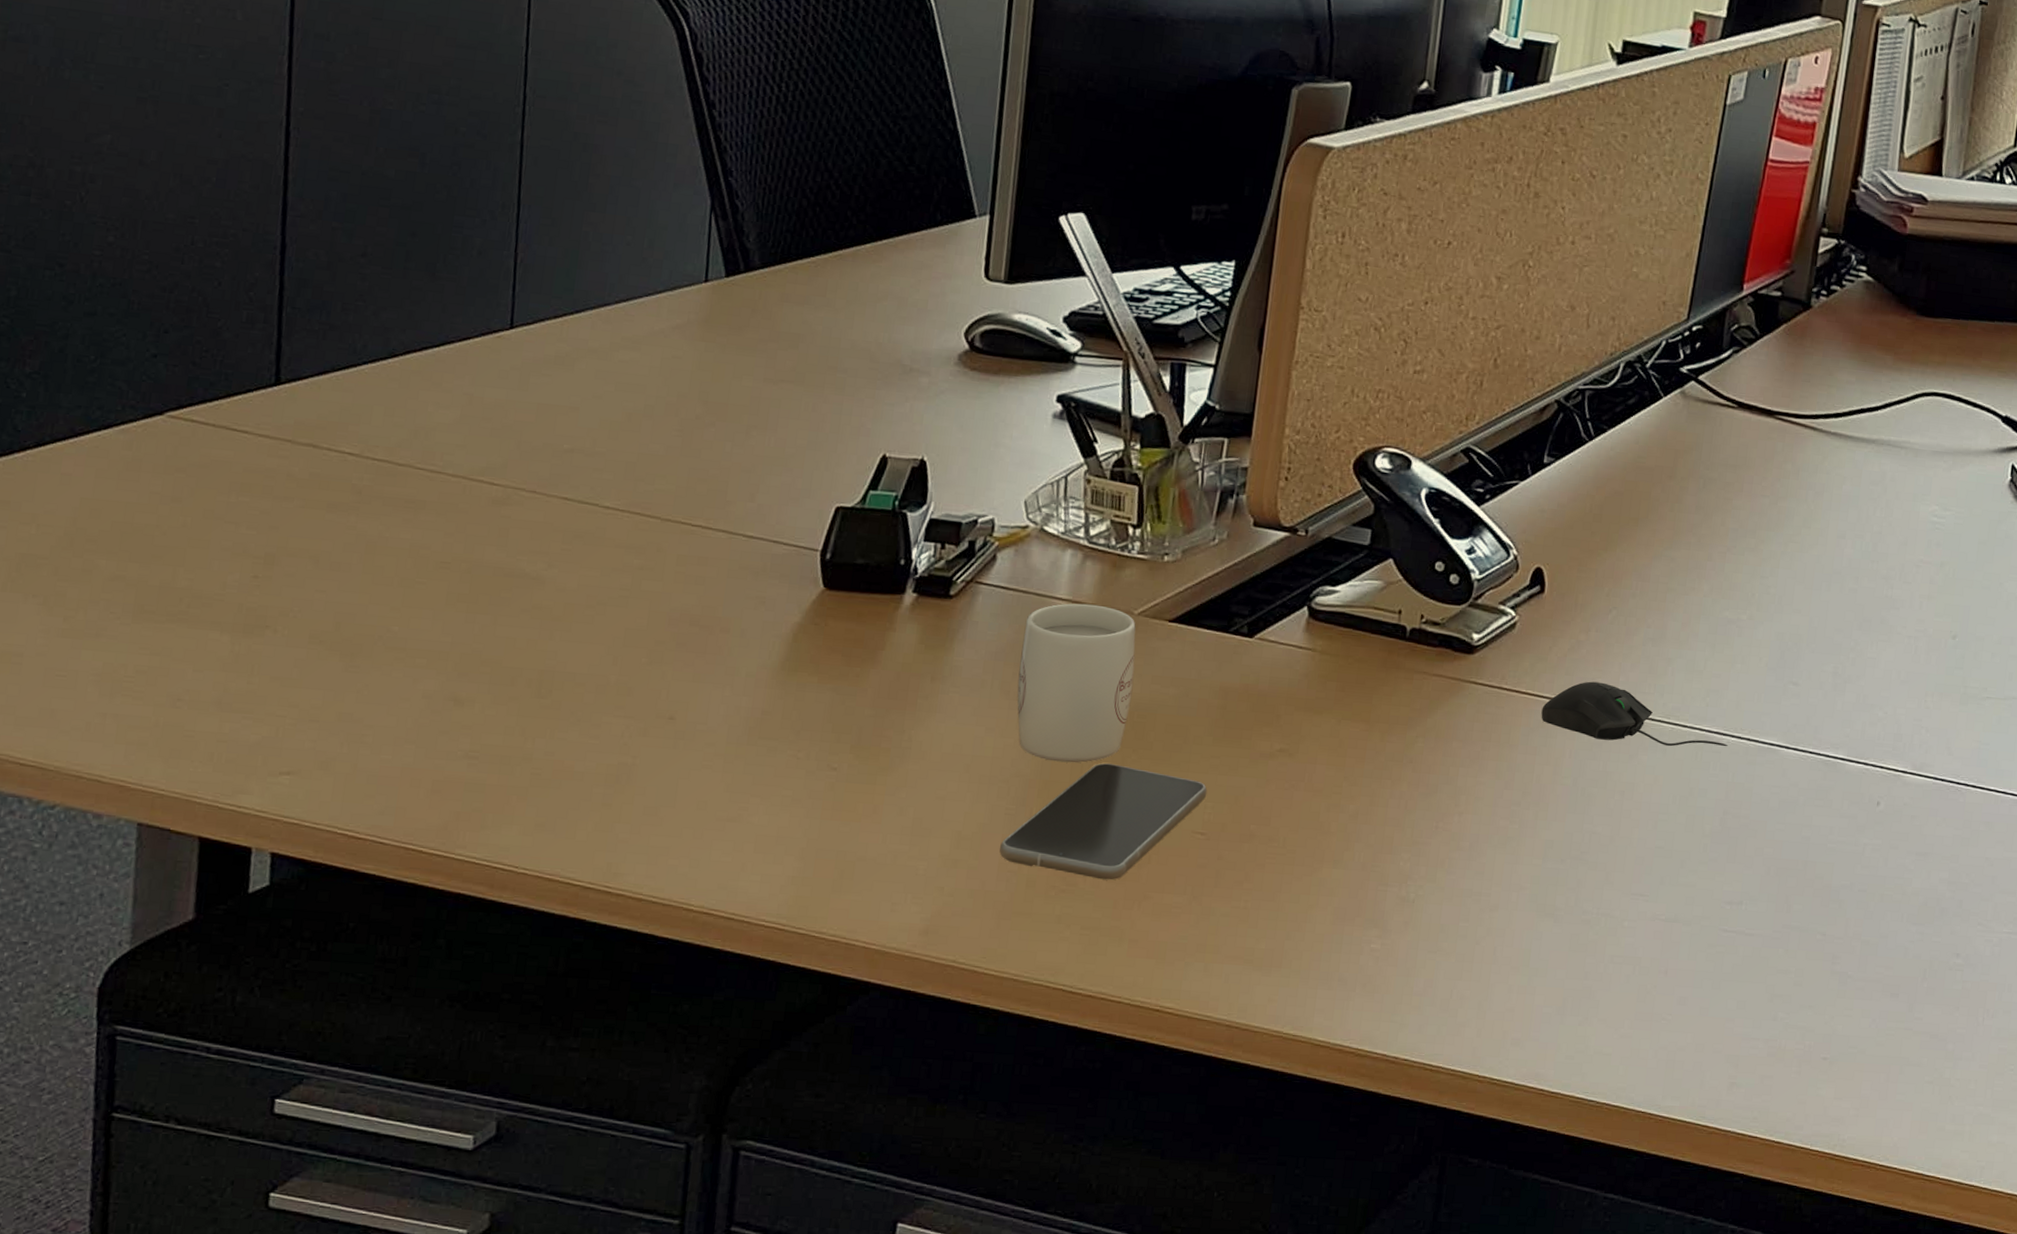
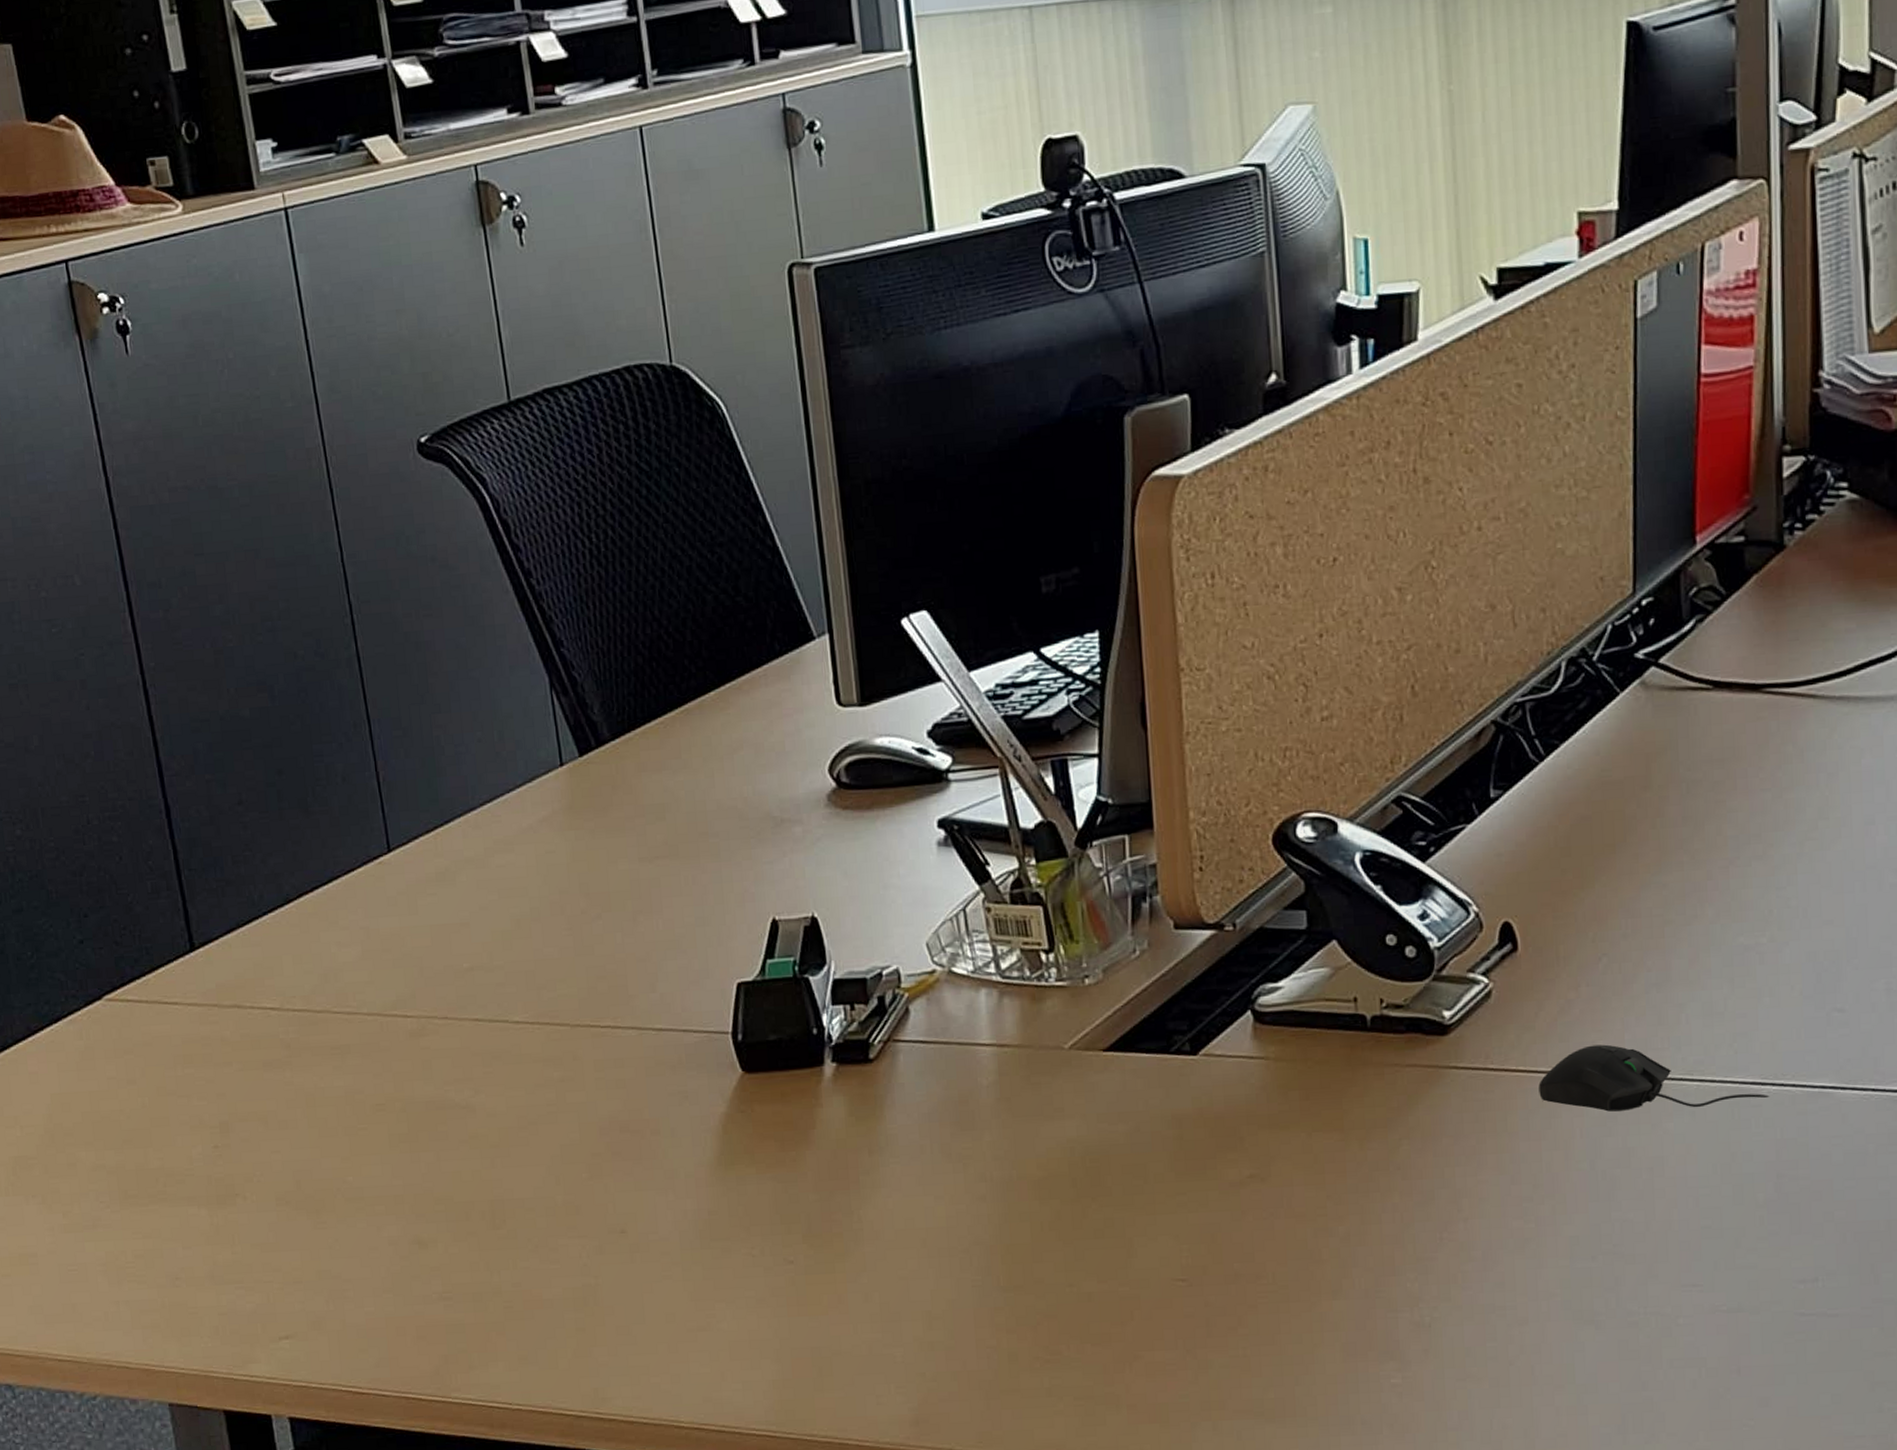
mobile phone: present [999,763,1208,880] -> none [974,1217,1180,1344]
mug: present [1017,603,1136,763] -> none [953,1044,1080,1223]

